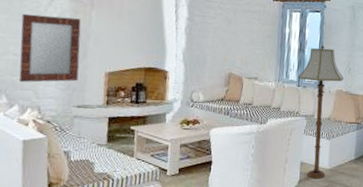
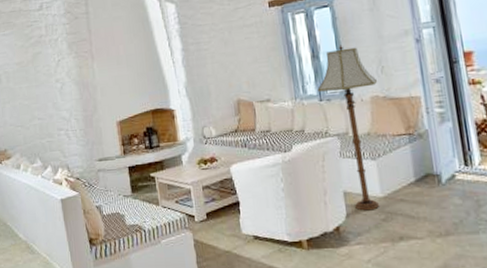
home mirror: present [19,13,81,83] -> none [38,73,94,145]

